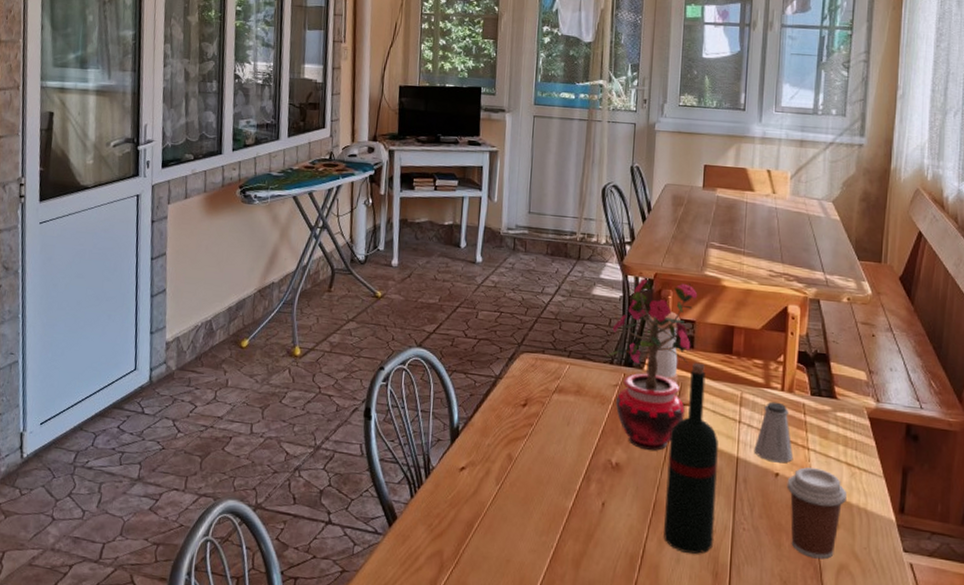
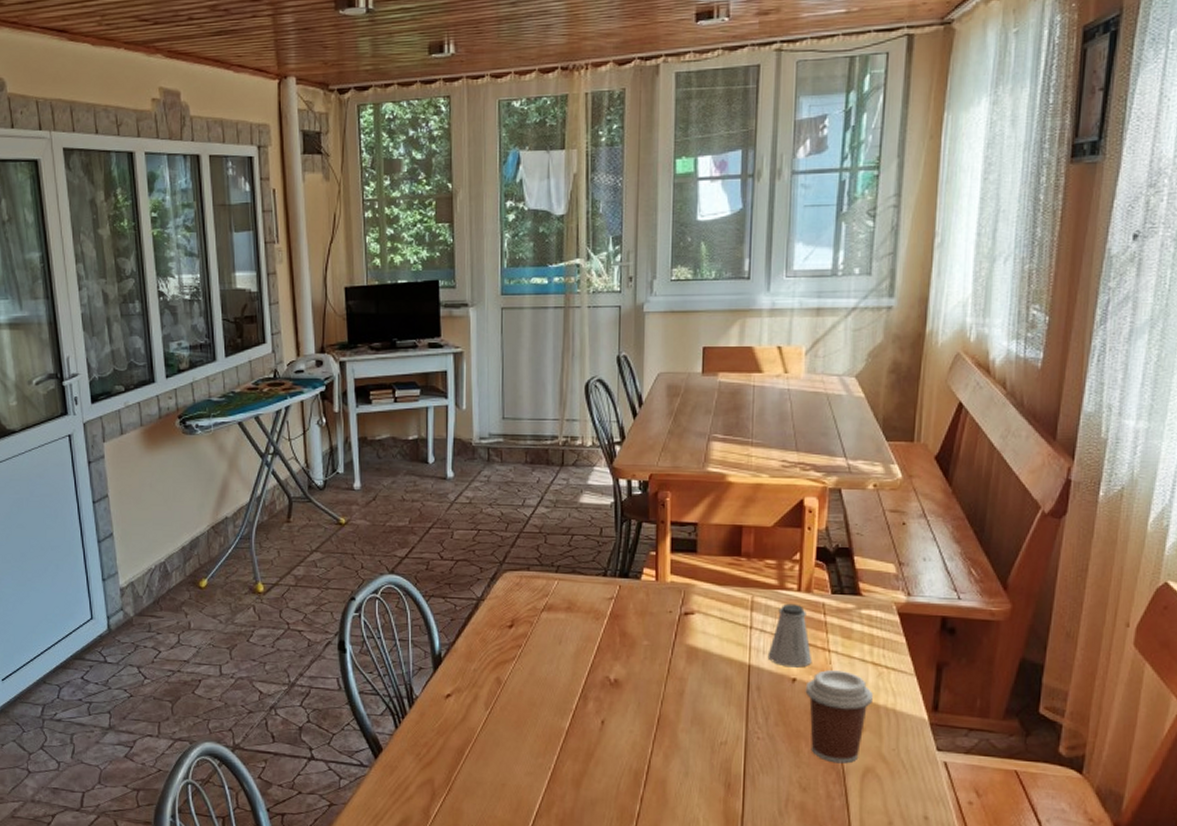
potted plant: present [606,277,698,451] -> none [599,479,700,665]
pepper shaker: present [645,311,681,383] -> none [643,515,681,591]
wine bottle: present [664,362,718,554] -> none [670,567,728,766]

